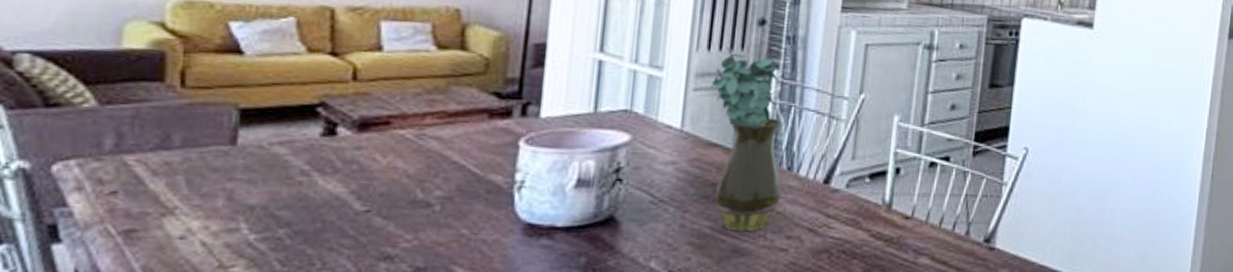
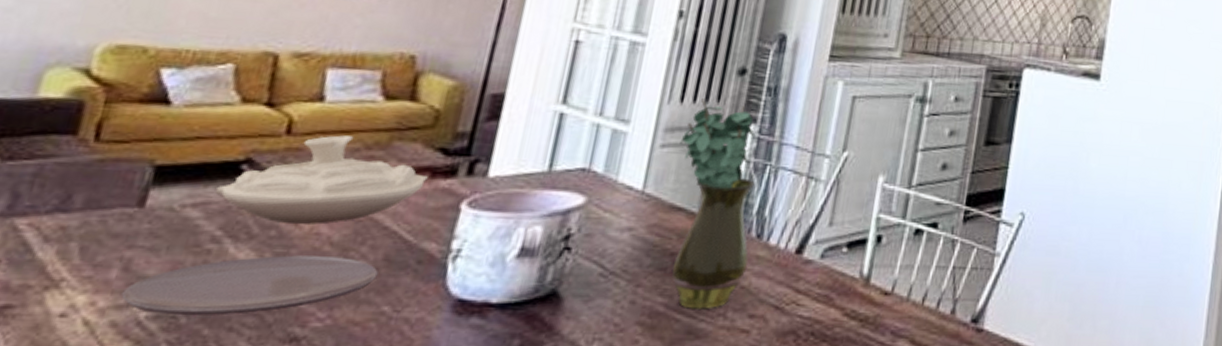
plate: none [230,186,453,238] -> present [121,255,378,316]
decorative bowl: none [298,81,486,160] -> present [216,135,428,225]

